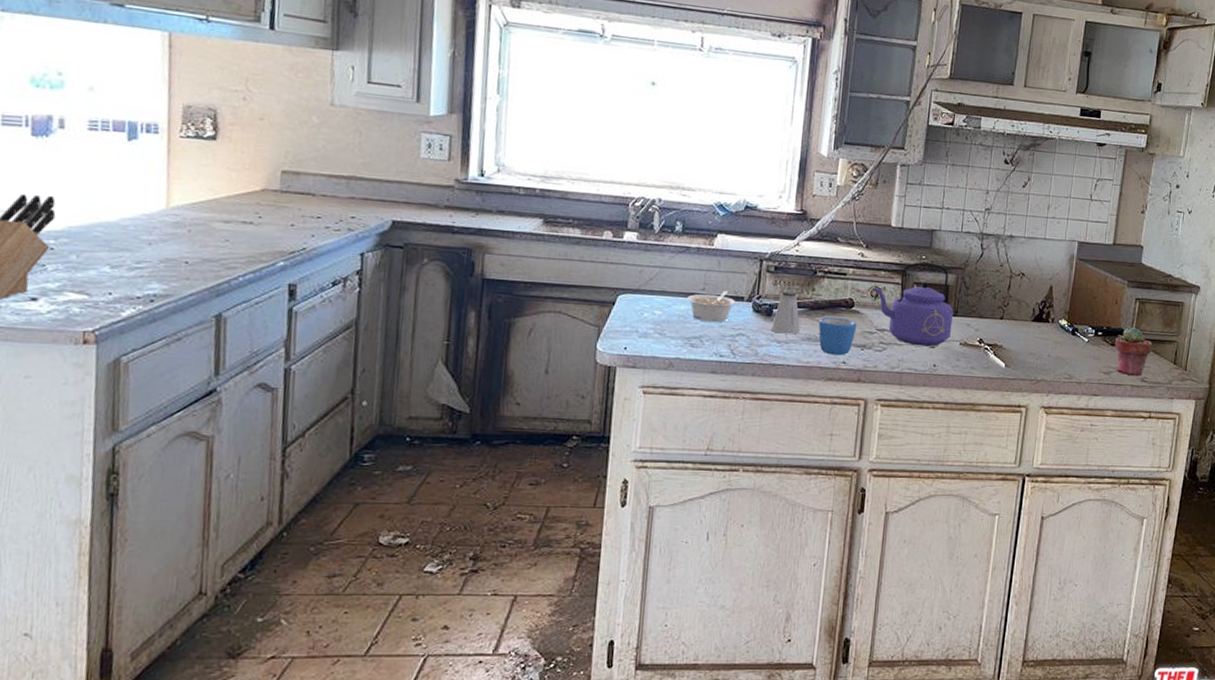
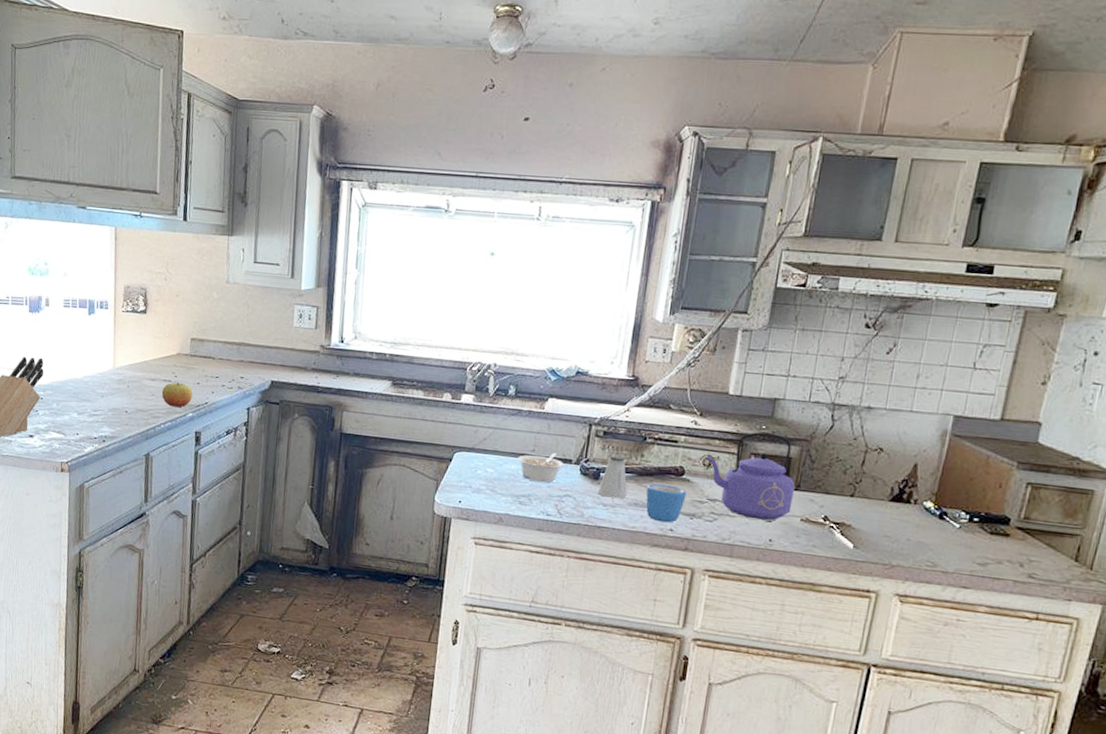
apple: none [239,224,284,255] -> present [161,382,193,407]
potted succulent: present [1115,326,1152,377] -> none [995,514,1046,572]

